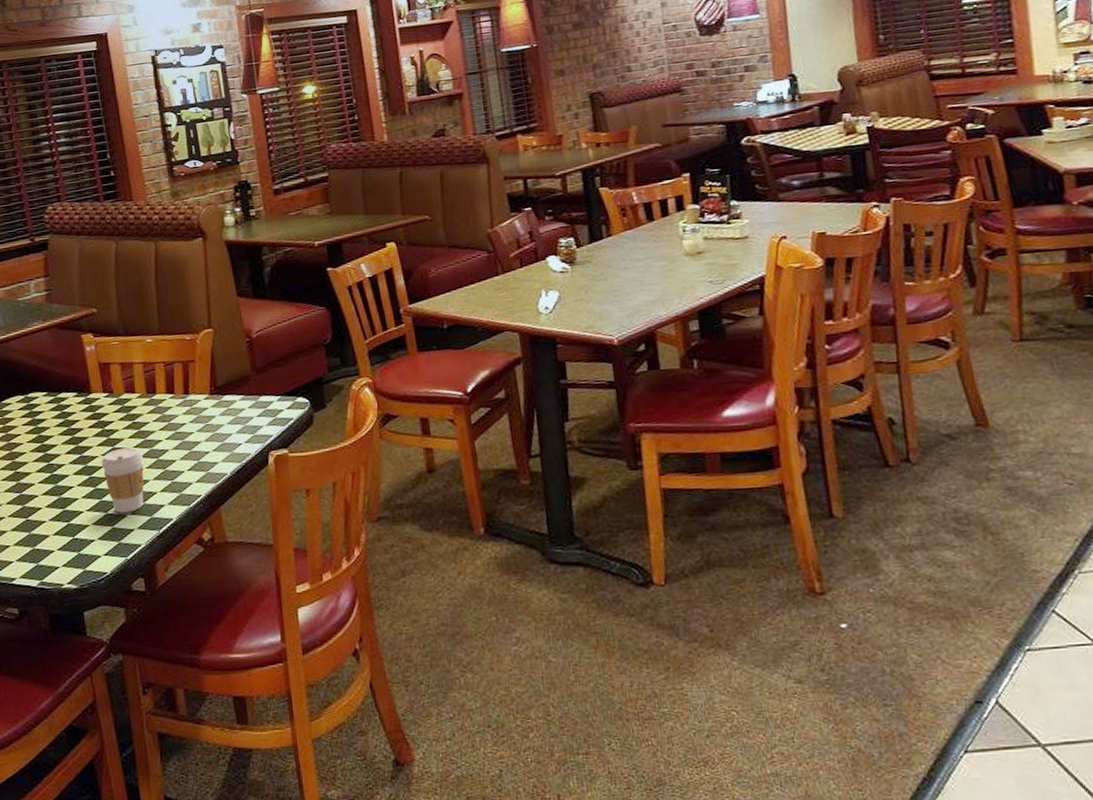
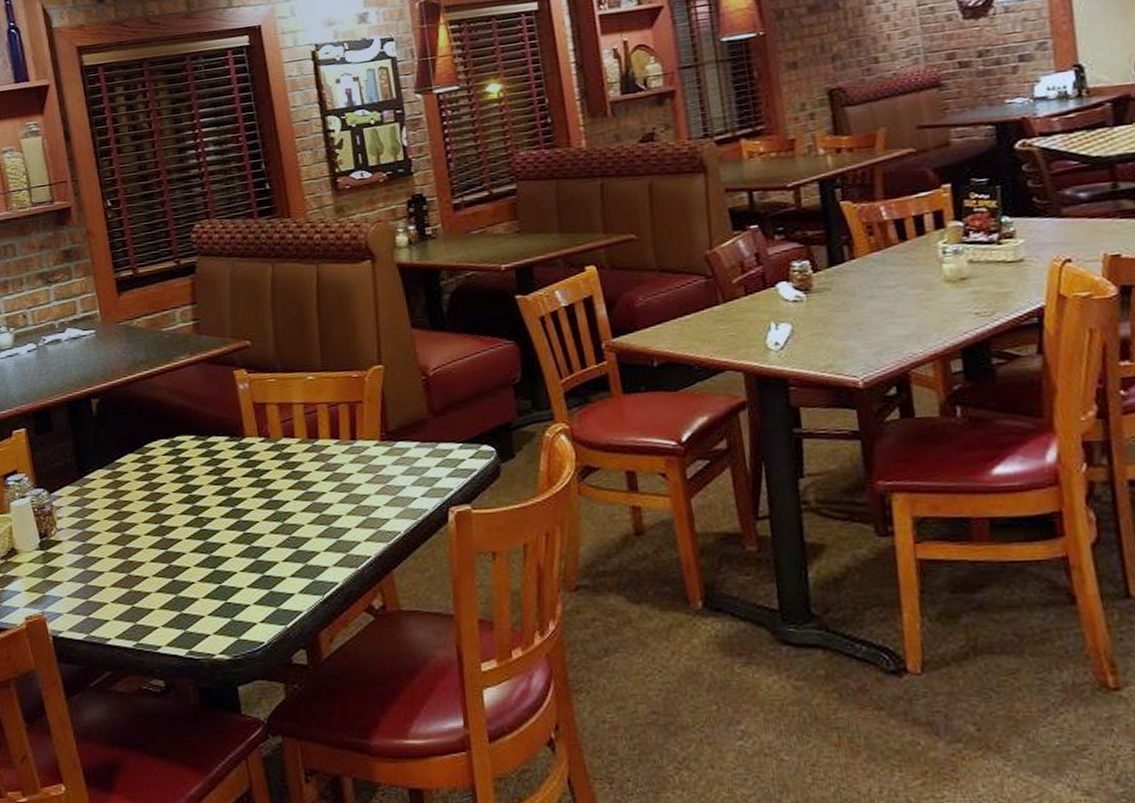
coffee cup: present [101,447,144,513] -> none [256,499,306,575]

